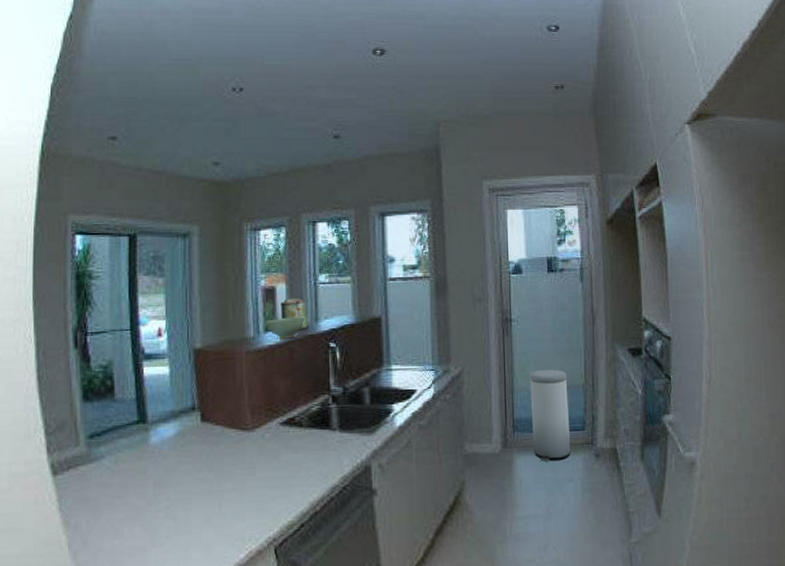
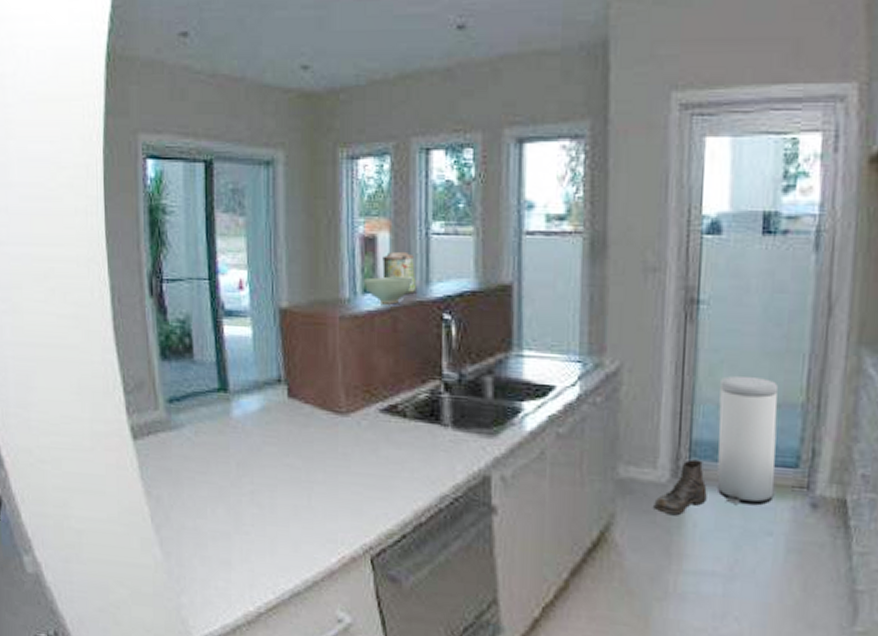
boot: none [492,433,527,477] -> present [654,459,707,516]

